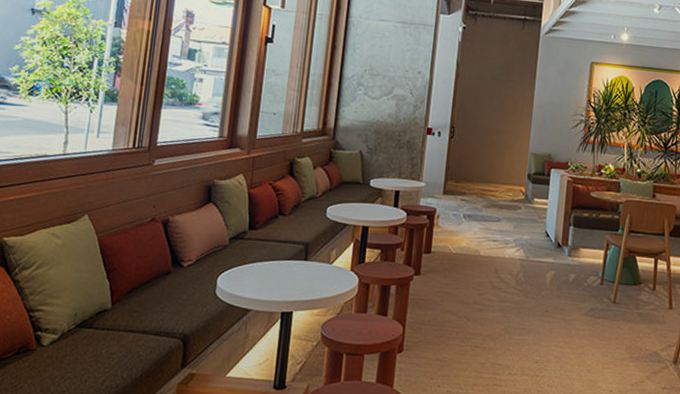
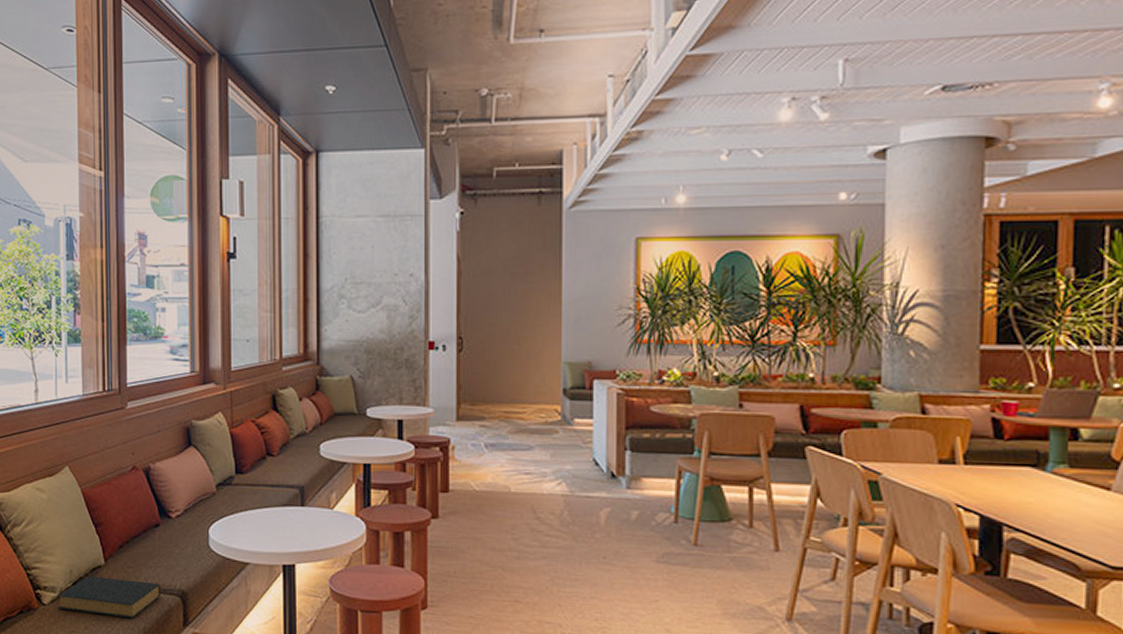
hardback book: none [57,318,165,361] -> present [58,575,161,619]

